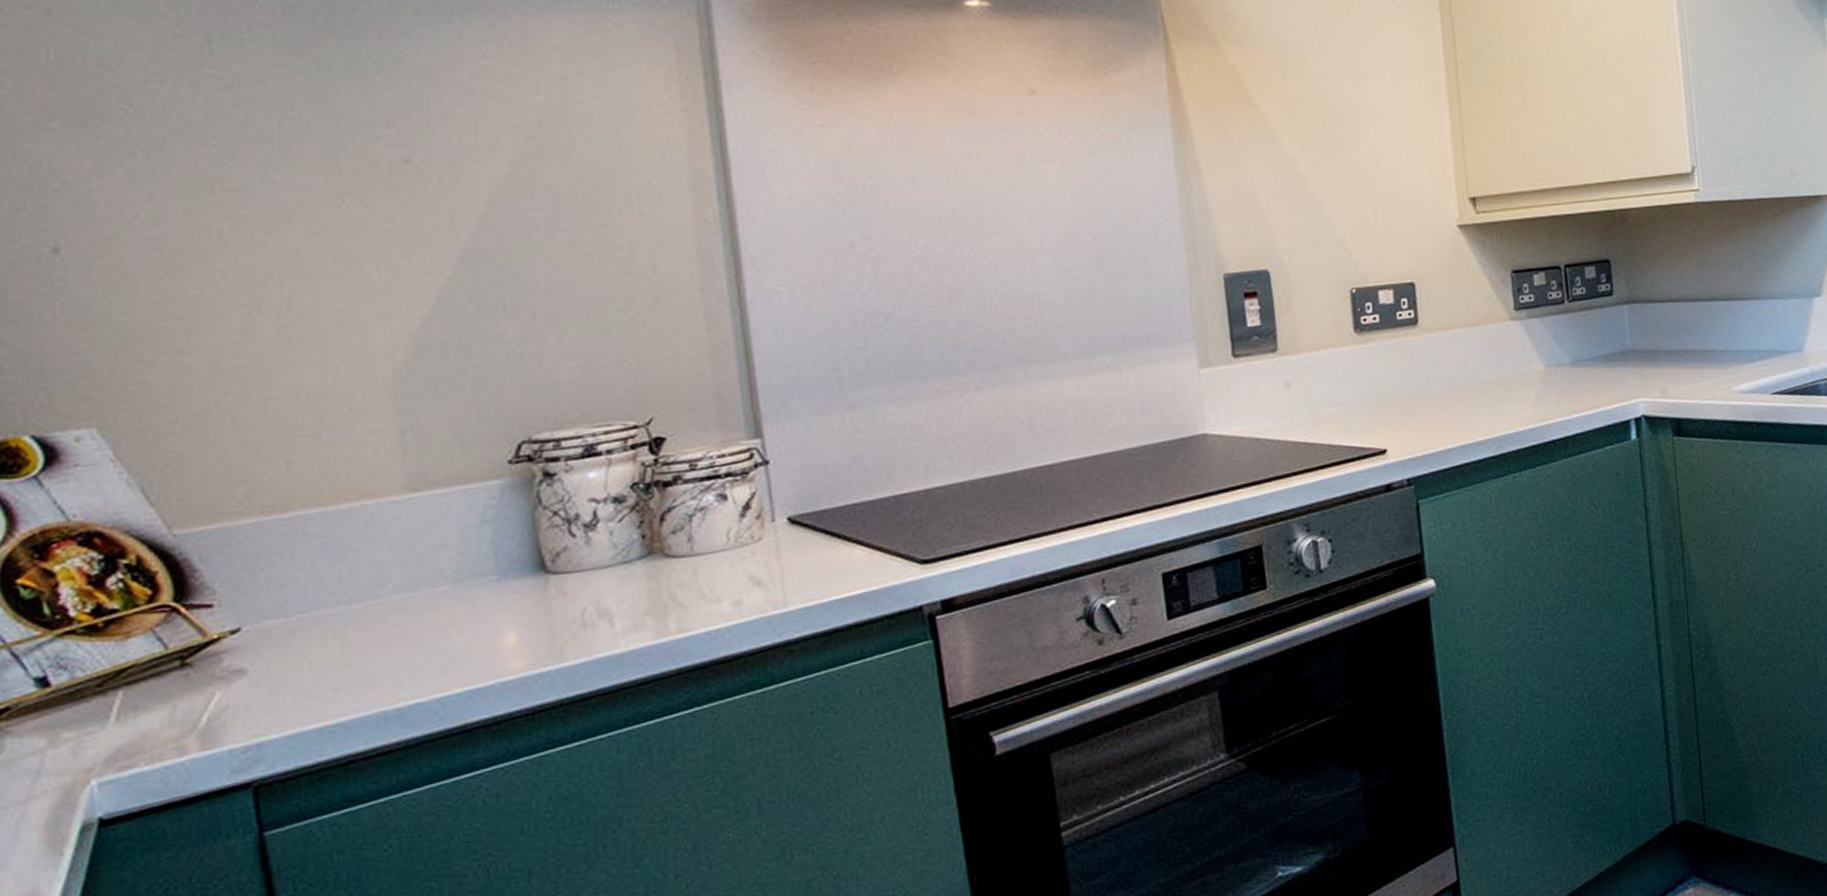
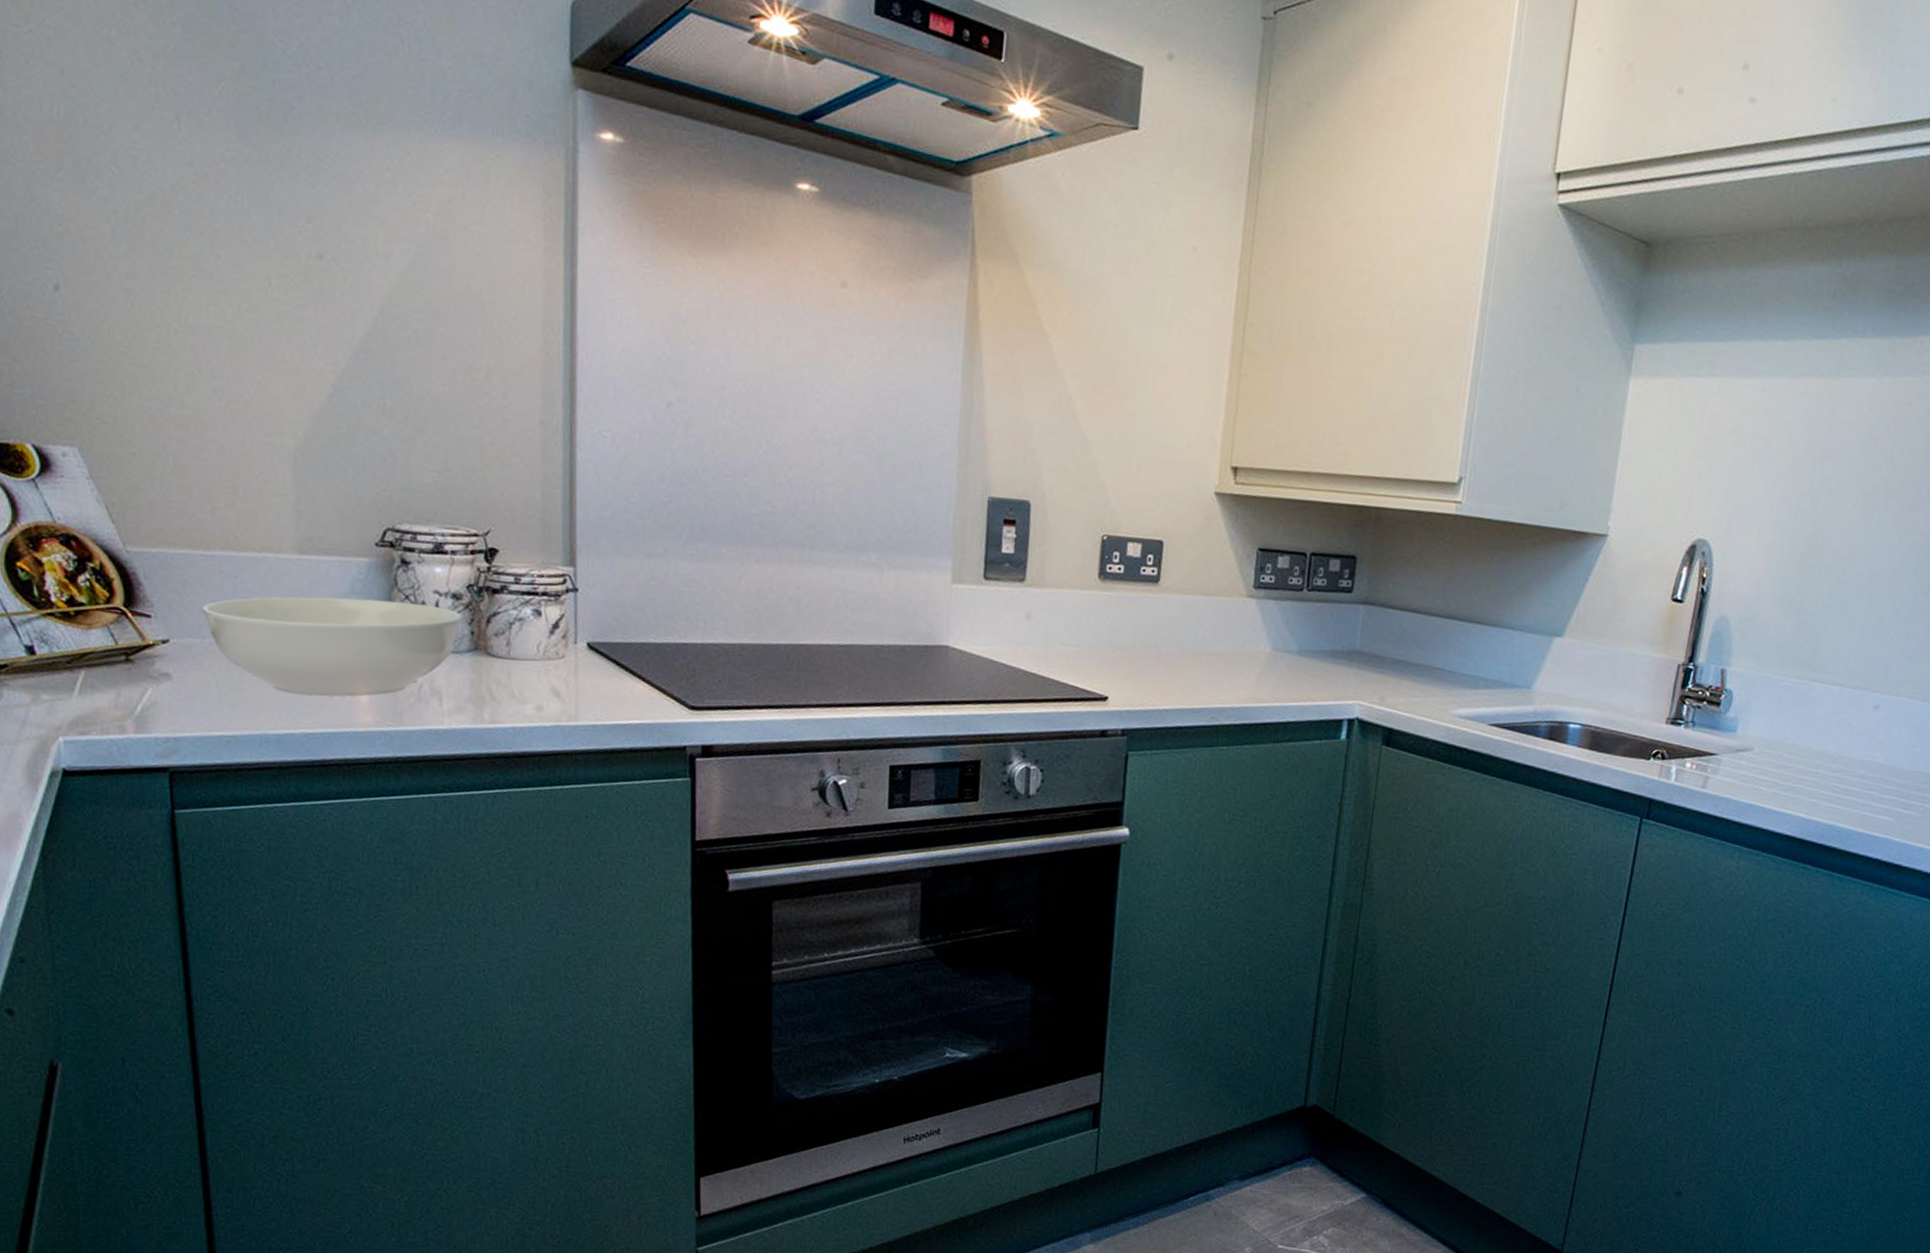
bowl: none [281,515,628,657] -> present [201,596,462,697]

